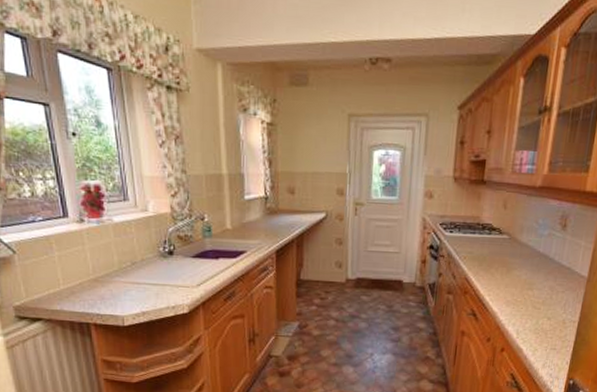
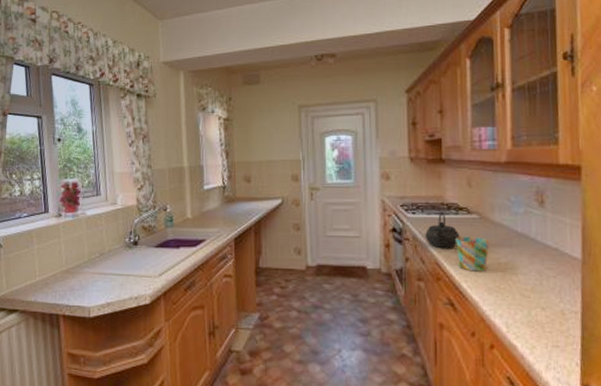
kettle: none [459,231,490,265] -> present [425,211,460,248]
mug: none [484,254,515,287] -> present [456,236,490,272]

